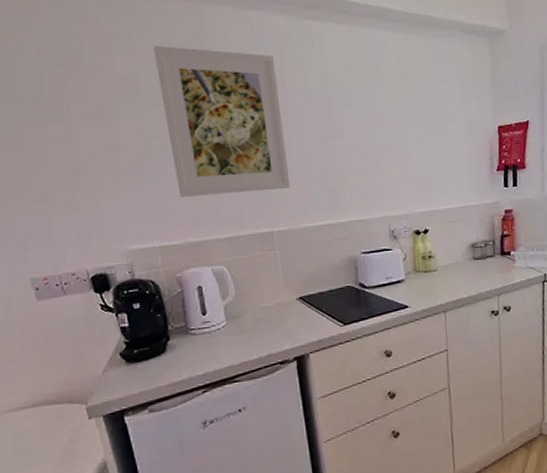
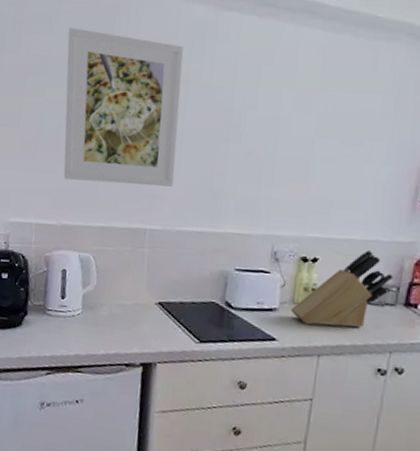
knife block: none [415,214,489,288] -> present [290,249,394,328]

